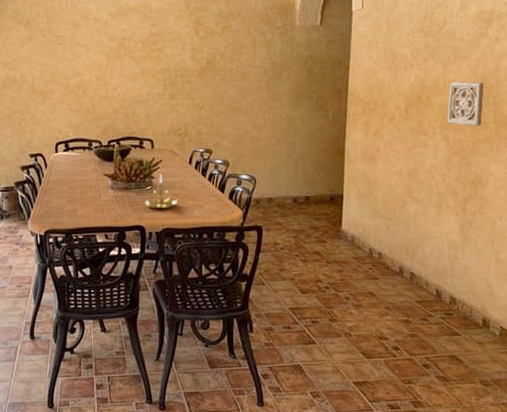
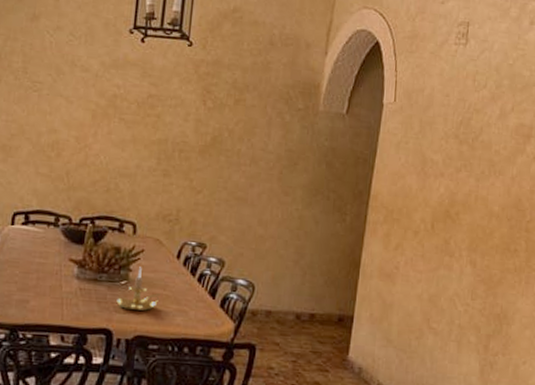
wall ornament: present [447,81,484,126] -> none [476,199,517,253]

